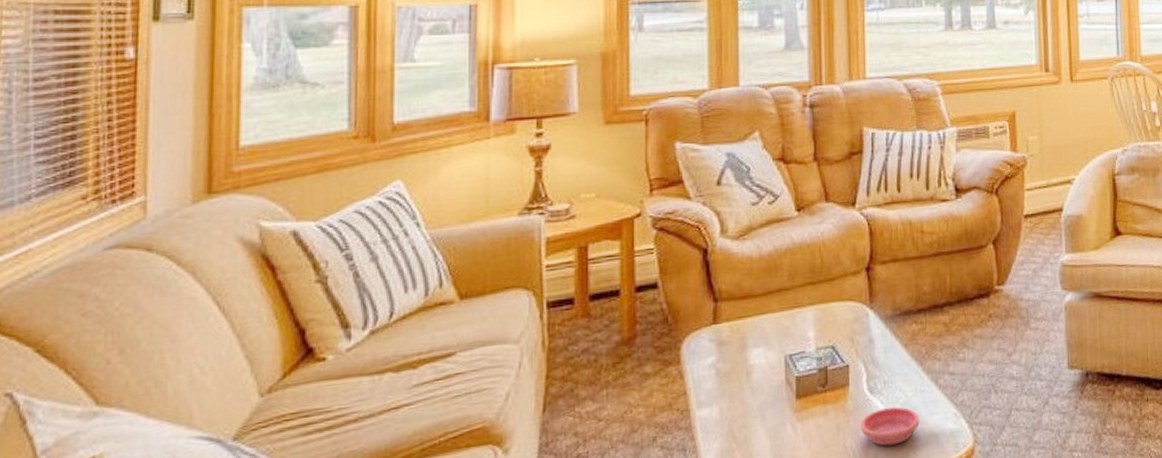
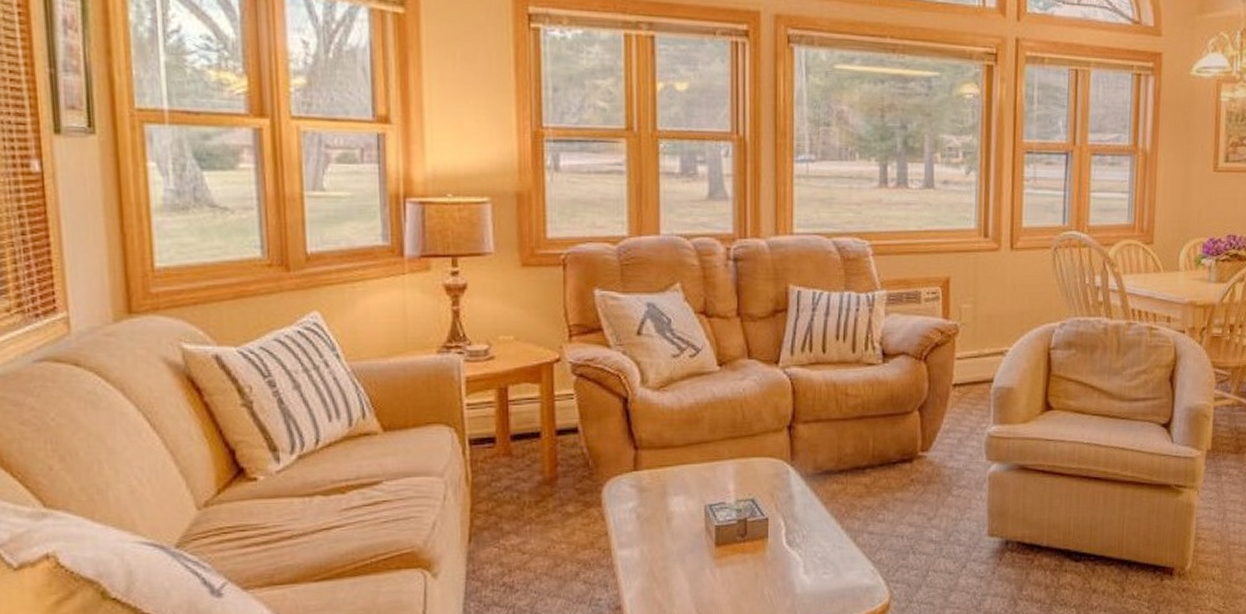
saucer: present [861,407,920,446] -> none [778,560,837,596]

